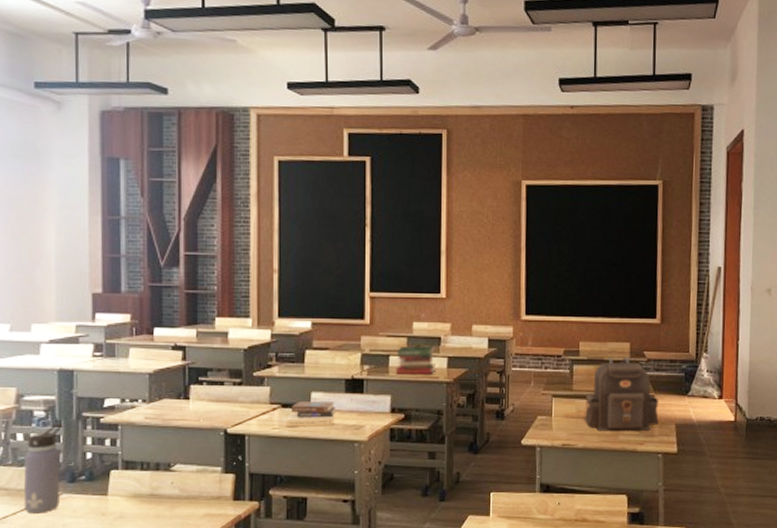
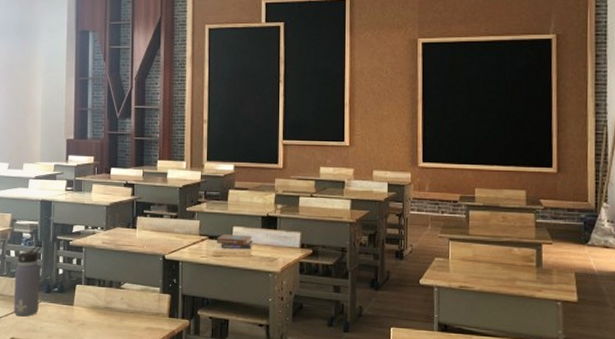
books: present [396,345,435,375] -> none [305,188,340,215]
backpack: present [584,358,660,431] -> none [480,205,558,278]

